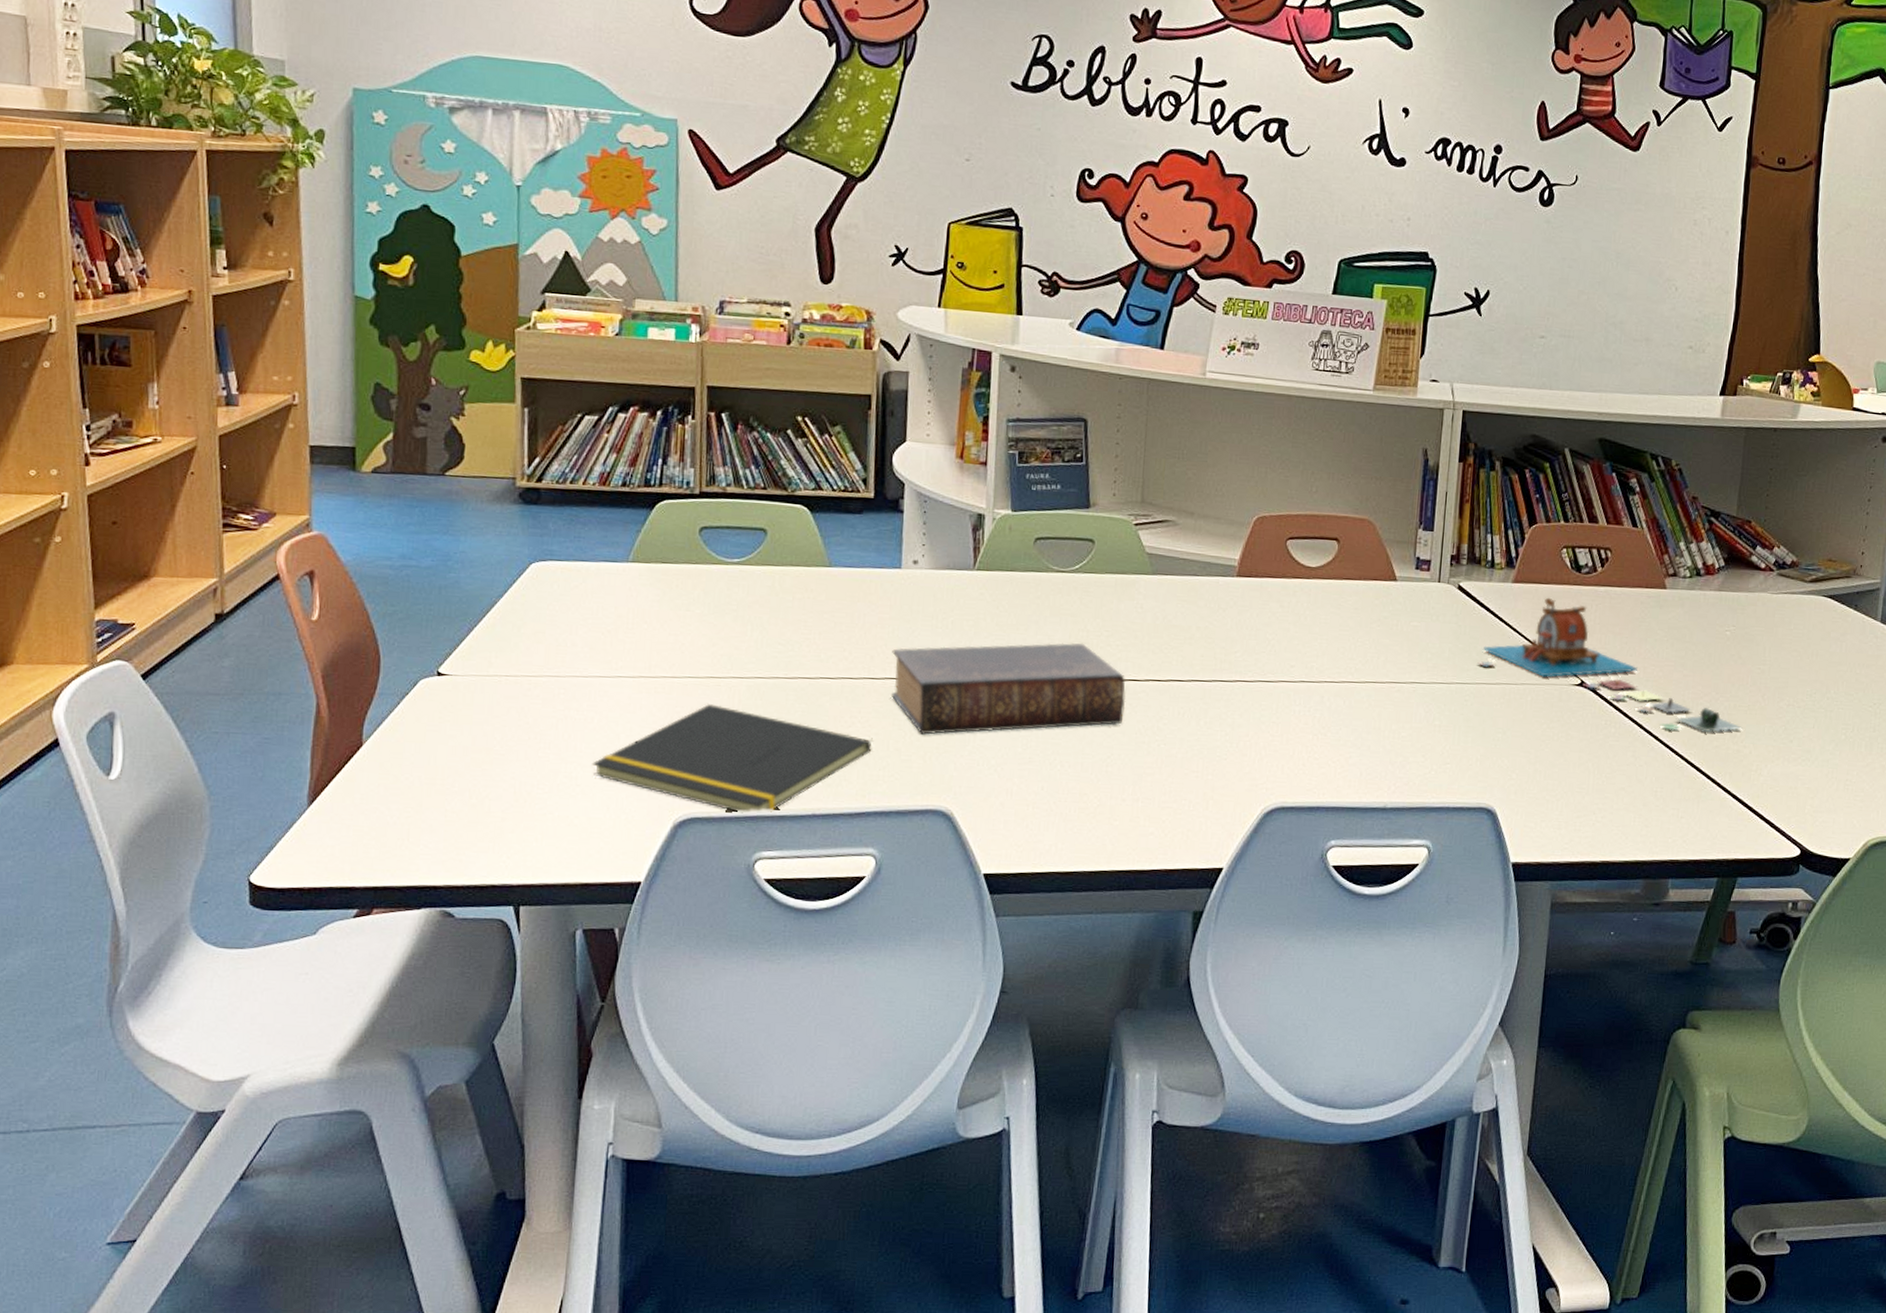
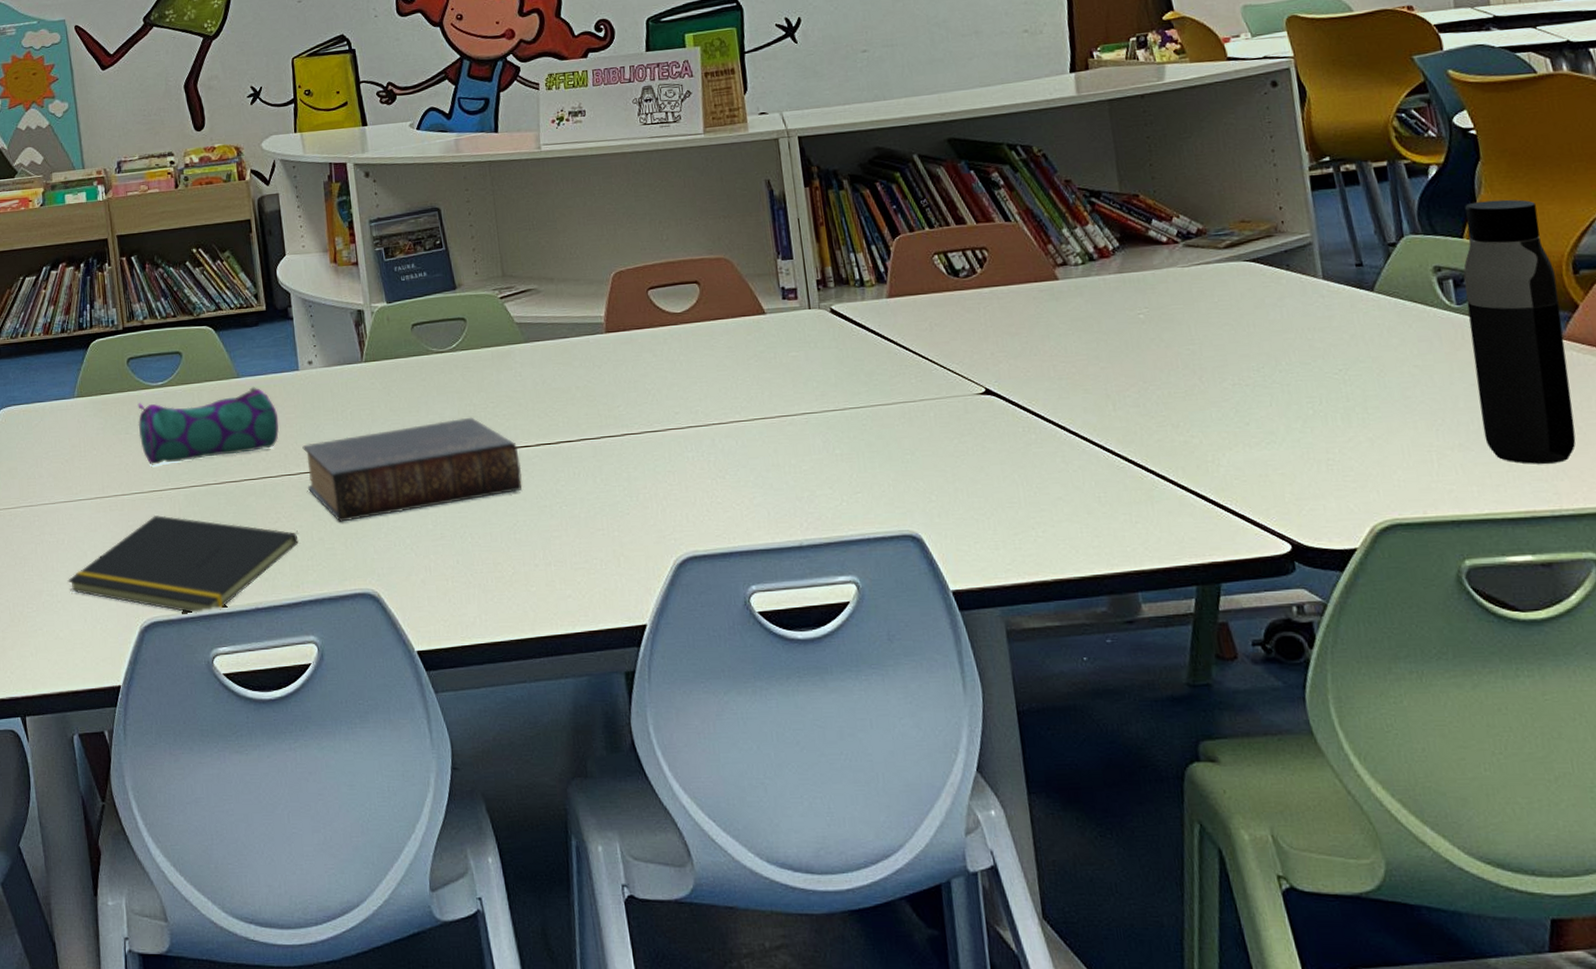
pencil case: none [702,578,870,650] -> present [137,387,279,465]
board game: present [1477,597,1742,732] -> none [868,307,1185,429]

